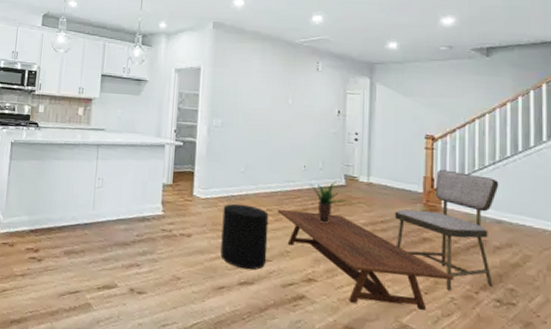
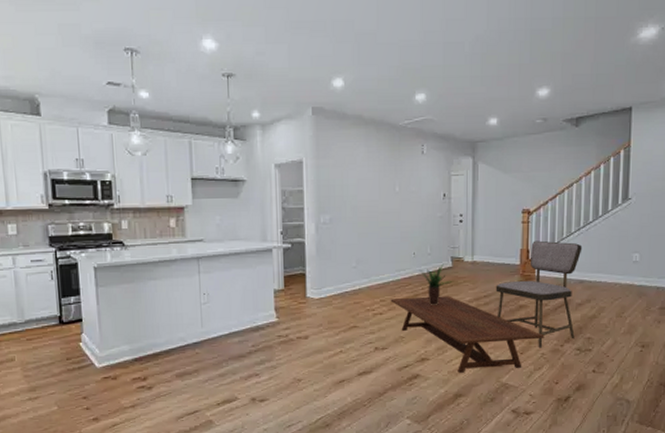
stool: present [221,203,269,270] -> none [338,299,383,360]

